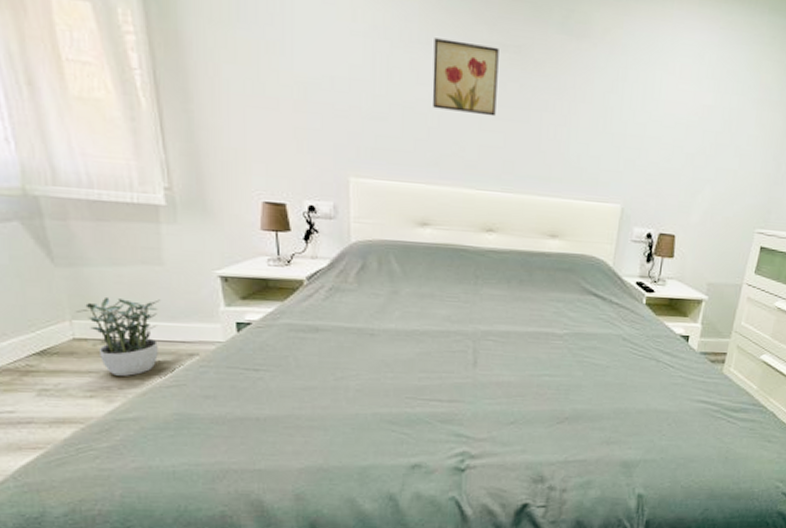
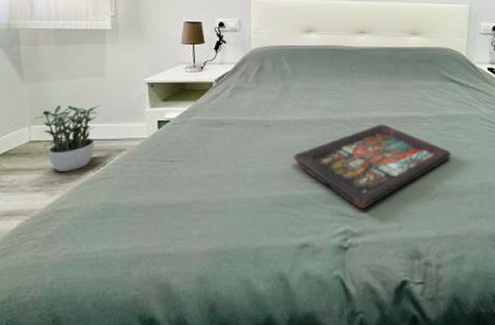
decorative tray: none [403,339,586,431] -> present [293,124,451,210]

